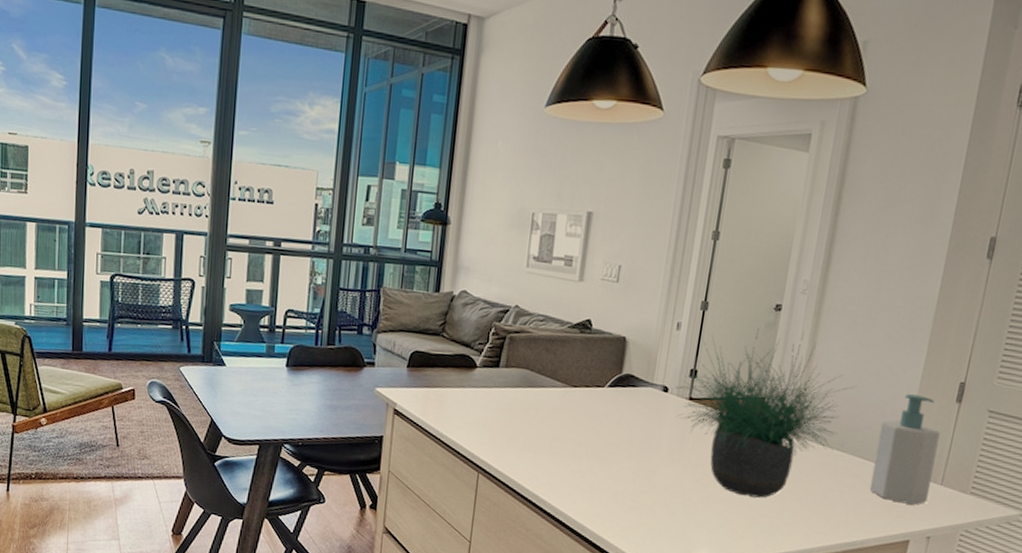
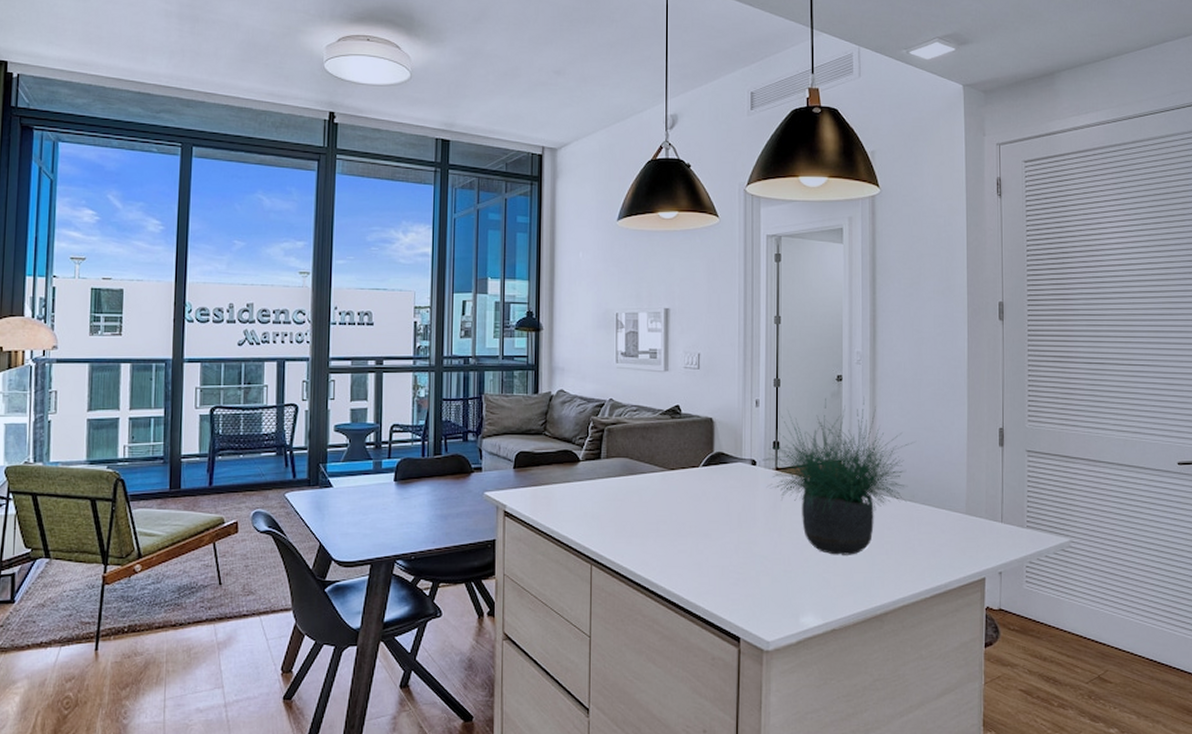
soap bottle: present [869,394,940,505] -> none [942,443,993,544]

